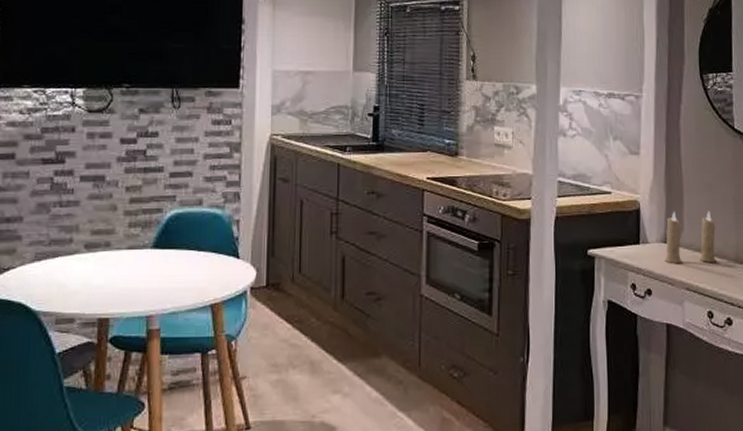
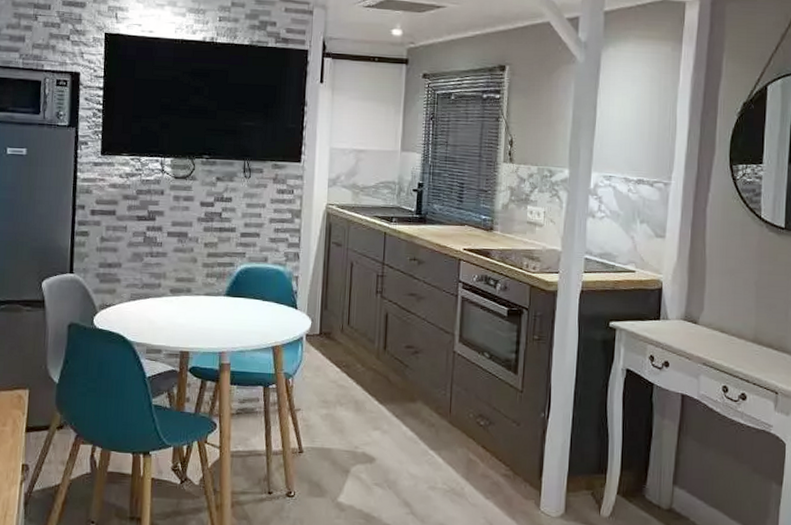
candle: present [665,211,718,264] -> none [683,293,736,342]

